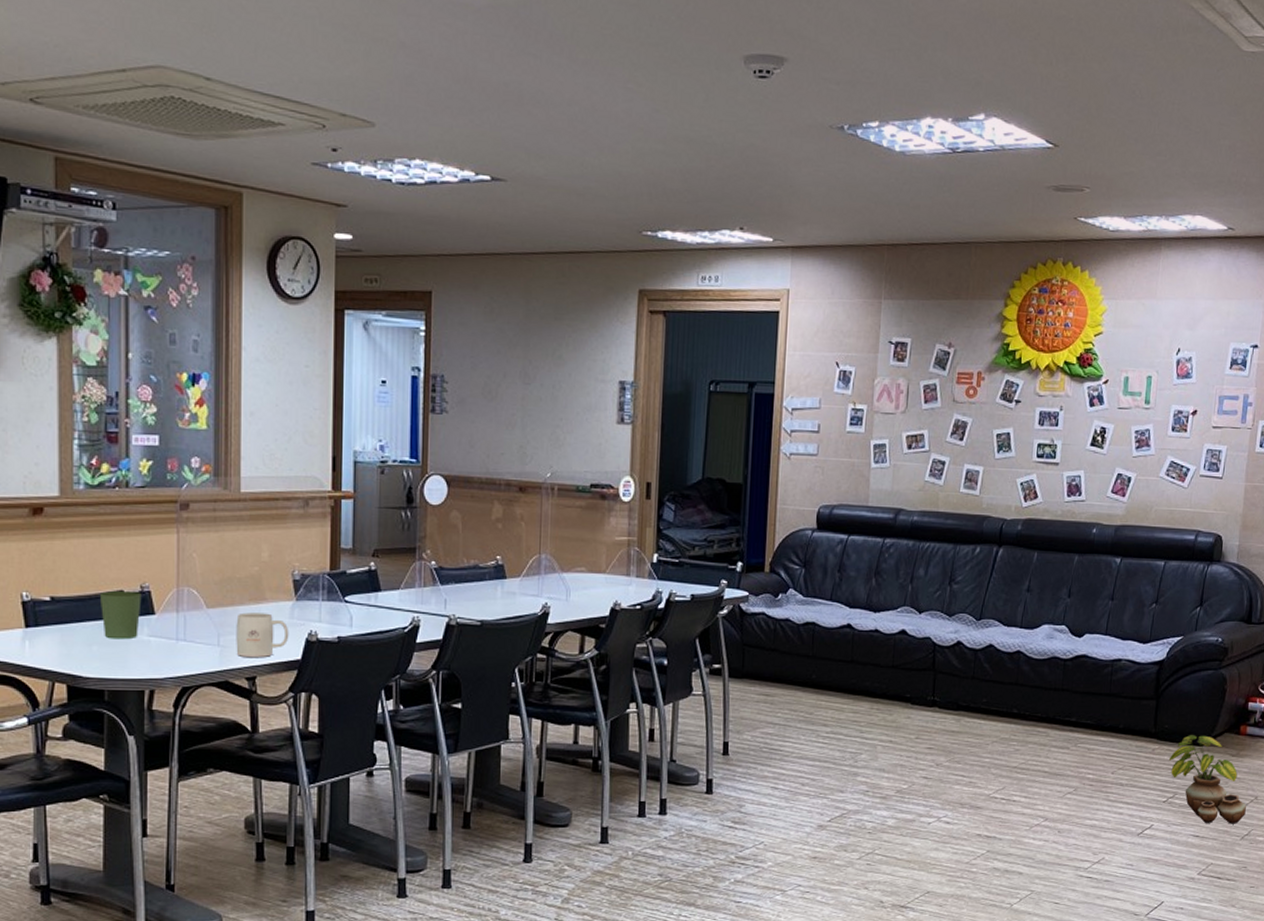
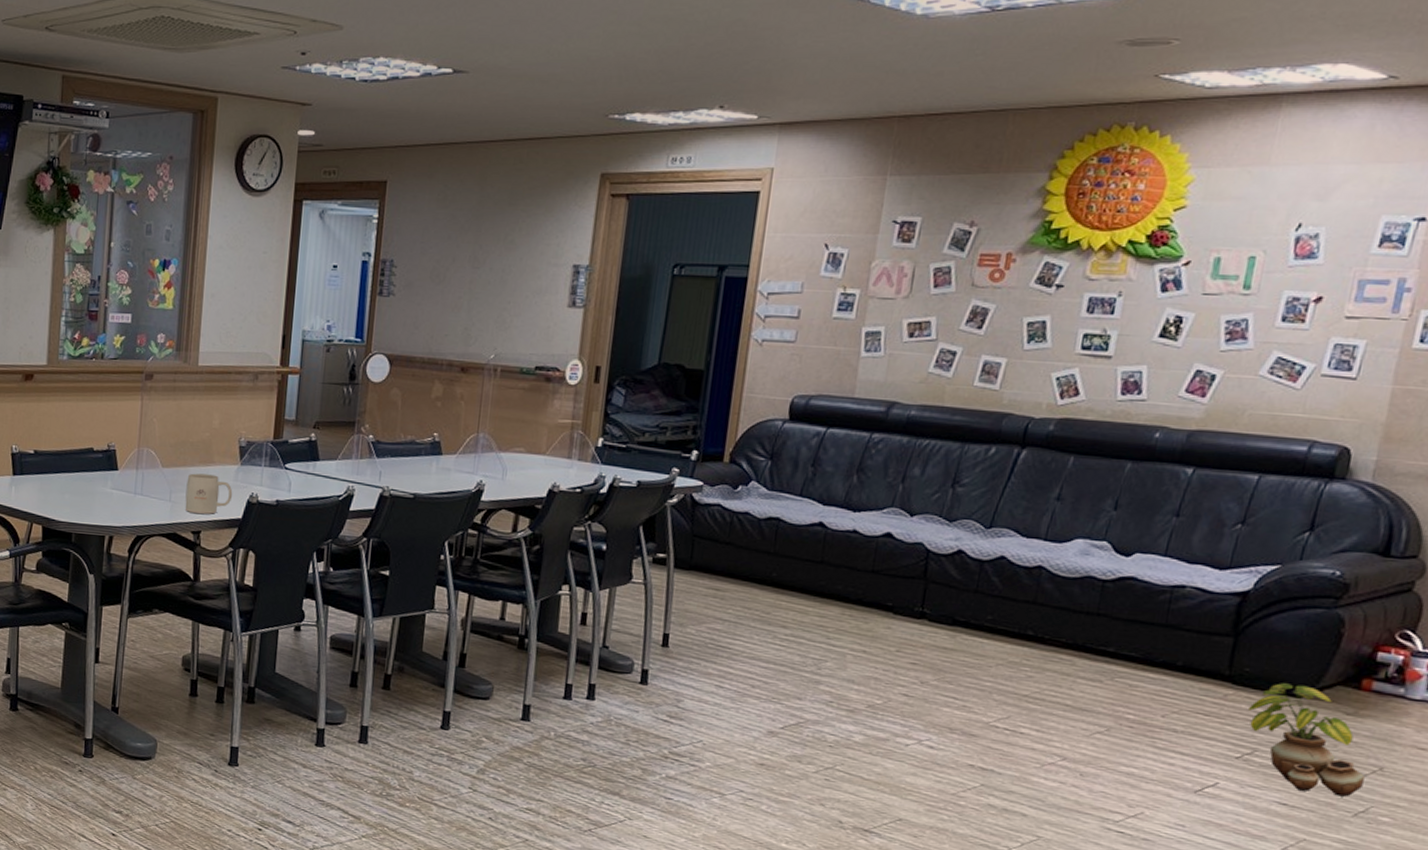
dixie cup: present [99,591,142,640] -> none [73,448,108,490]

